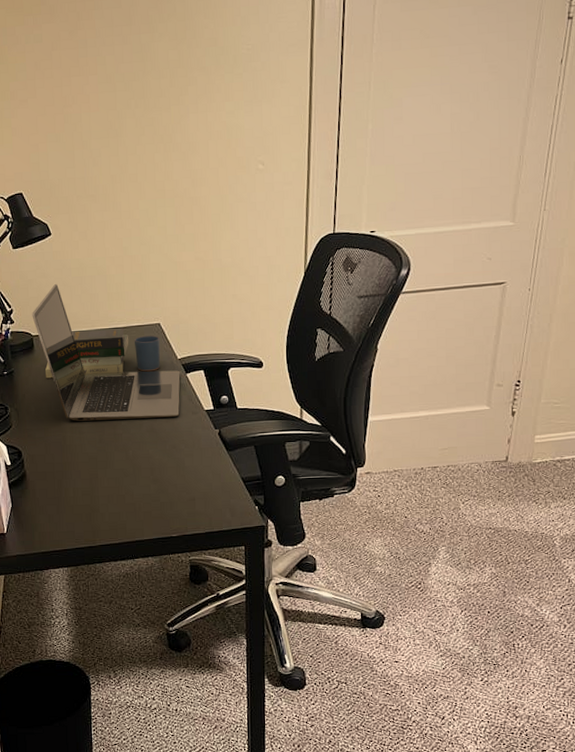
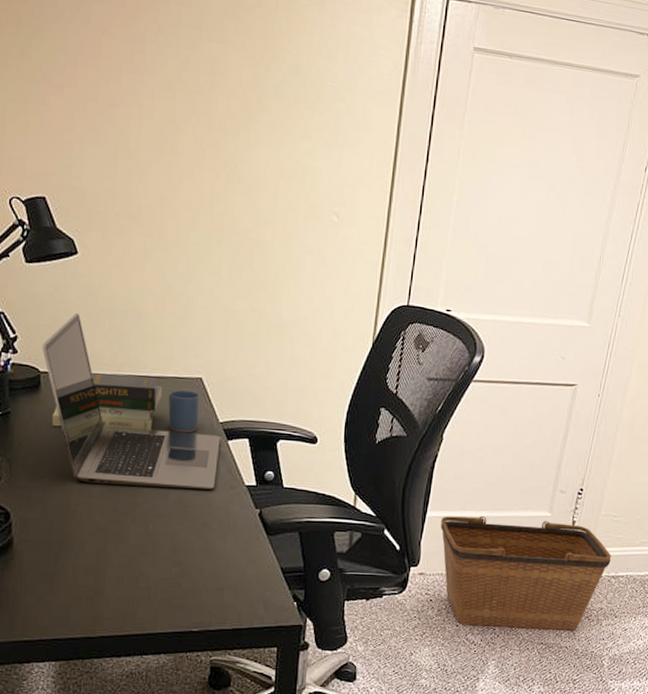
bicycle basket: none [382,414,555,517] -> present [441,515,611,630]

